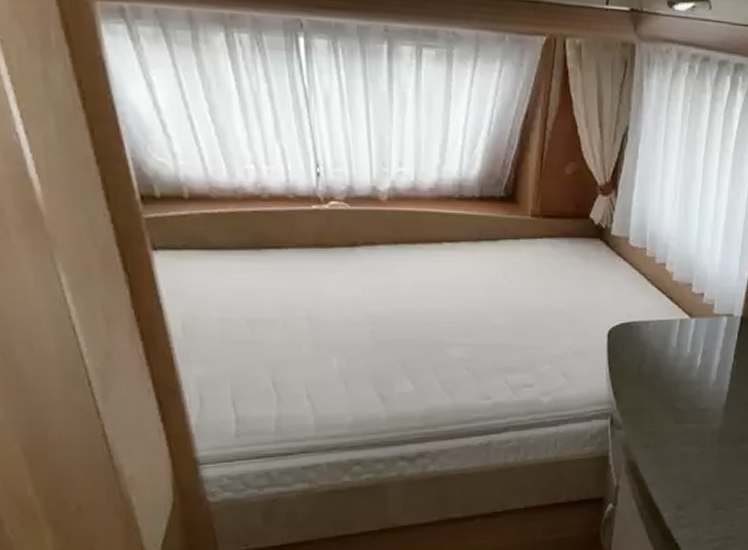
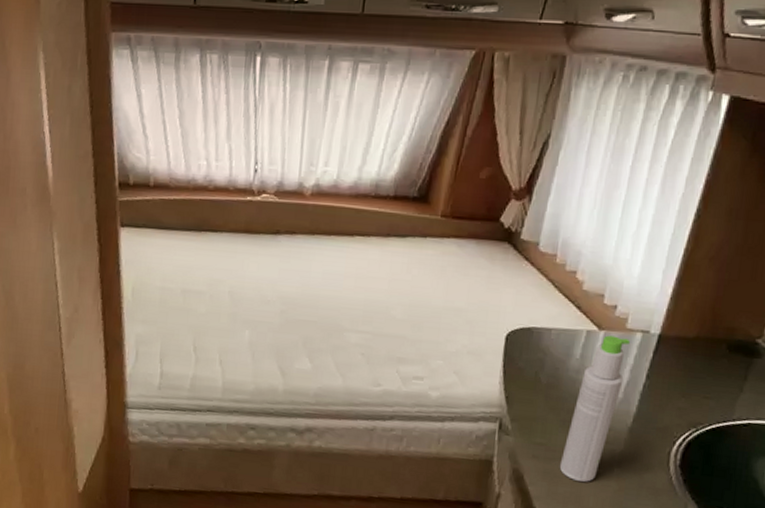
bottle: none [668,322,719,462] -> present [559,335,631,482]

